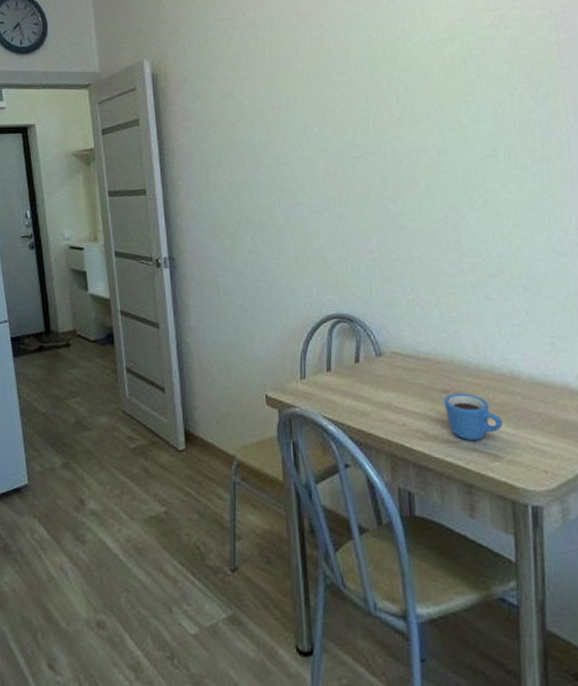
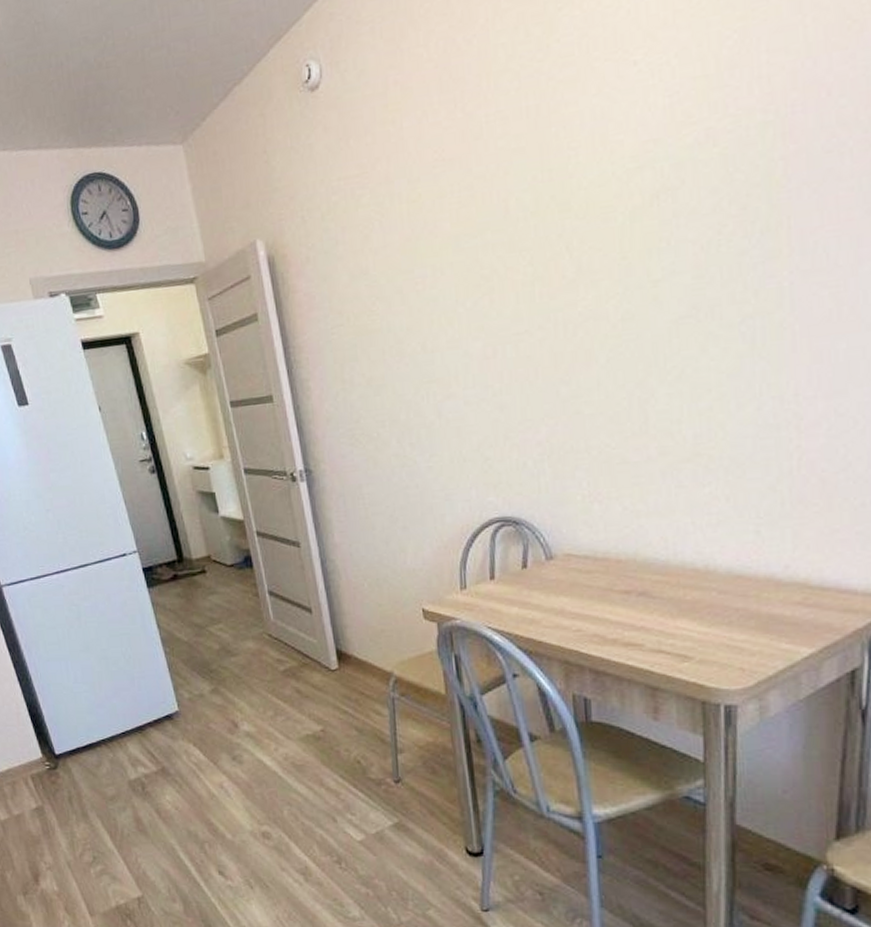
mug: present [444,393,503,440] -> none [625,593,695,642]

